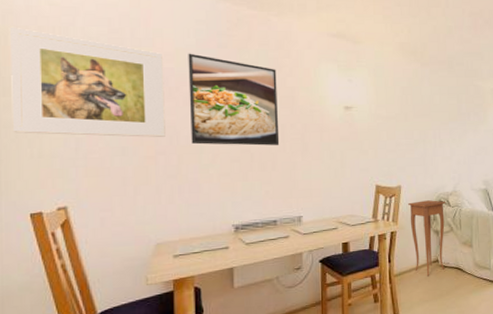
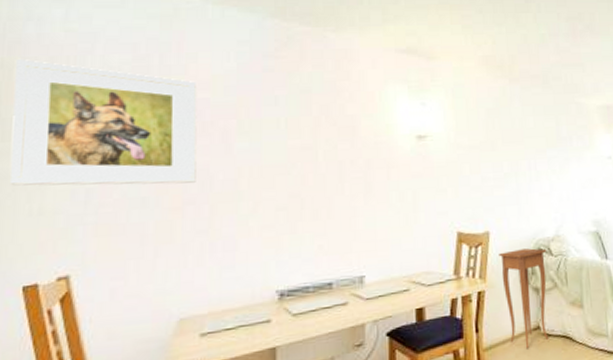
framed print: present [188,53,280,146] -> none [226,79,337,191]

